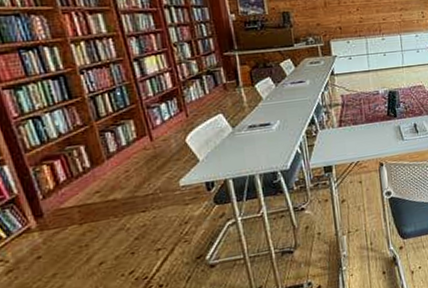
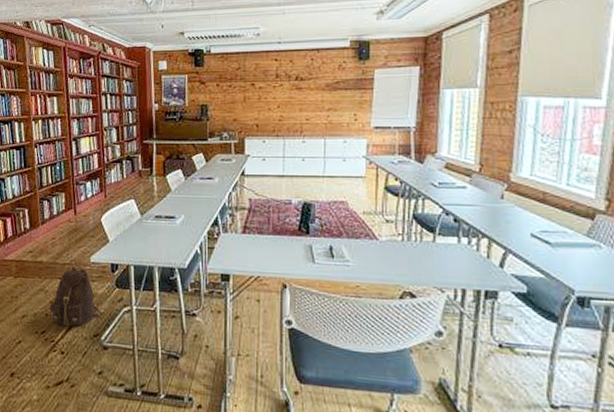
backpack: none [135,192,205,259] -> present [49,265,103,326]

